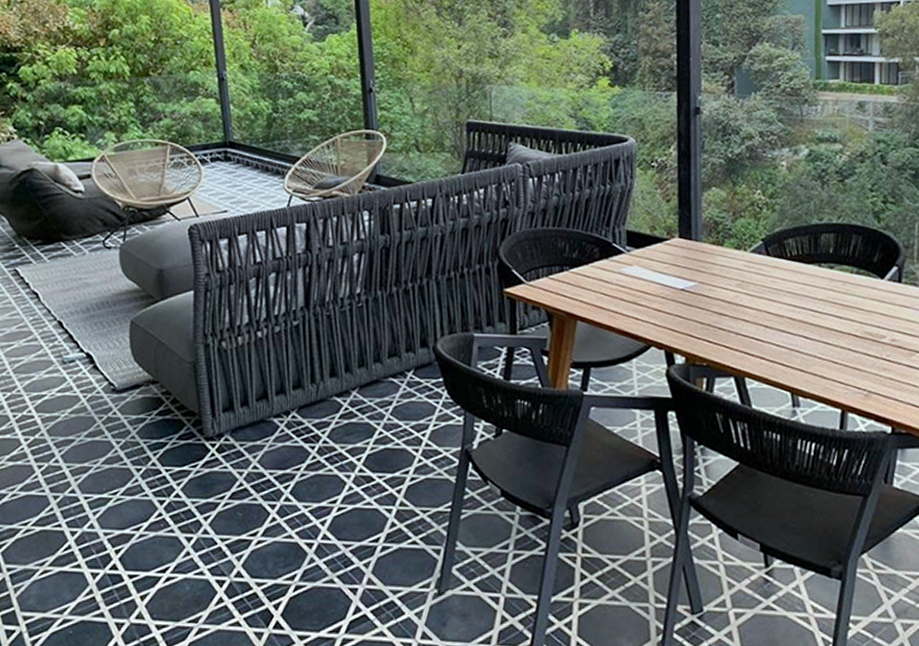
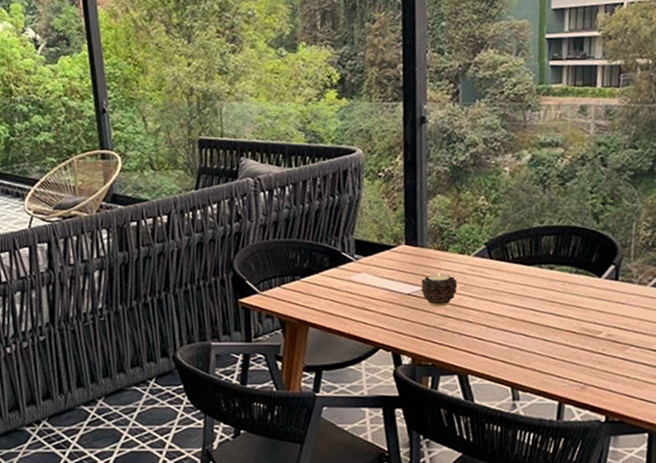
candle: none [695,268,734,304] -> present [421,272,458,307]

